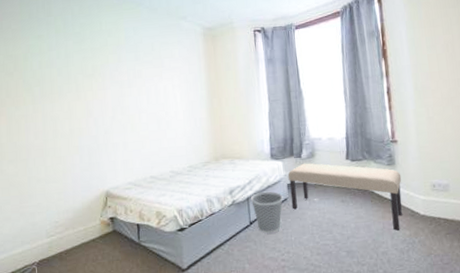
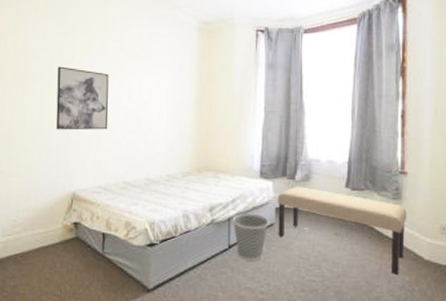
wall art: none [80,80,132,137] -> present [55,66,109,130]

